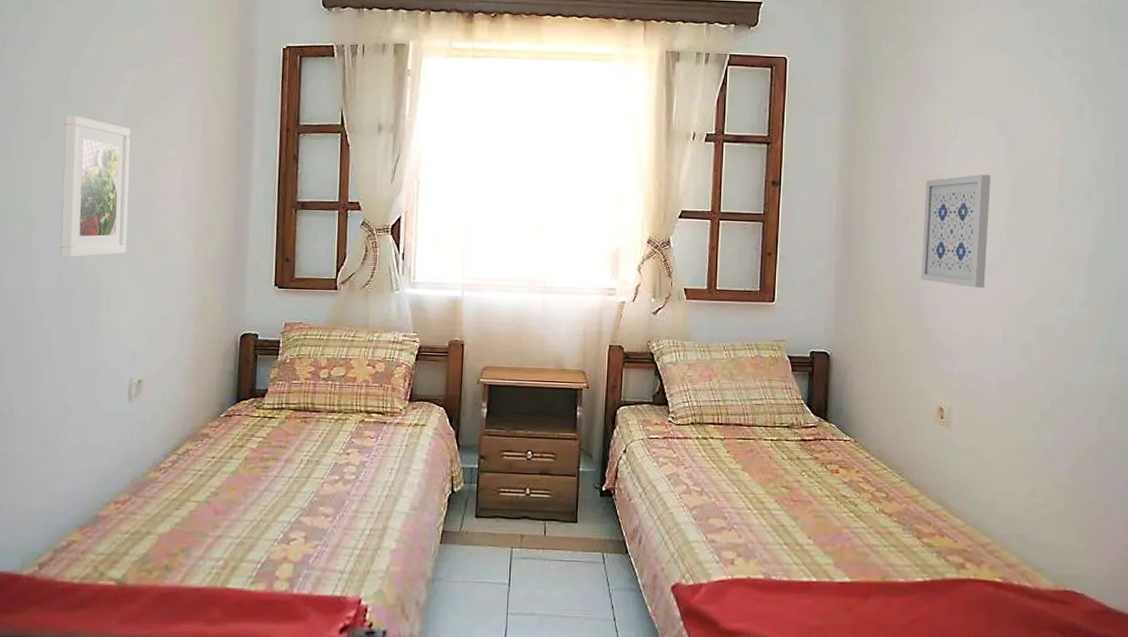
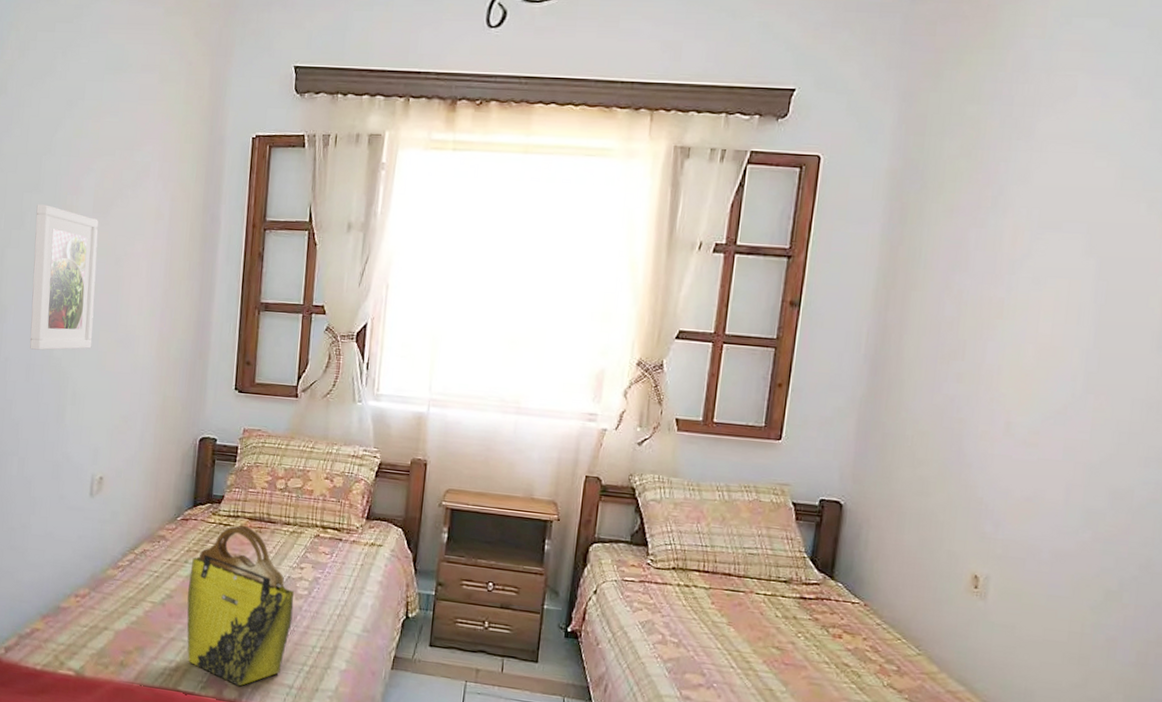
tote bag: none [233,417,342,577] -> present [187,525,294,687]
wall art: present [921,174,990,288] -> none [965,302,1069,440]

